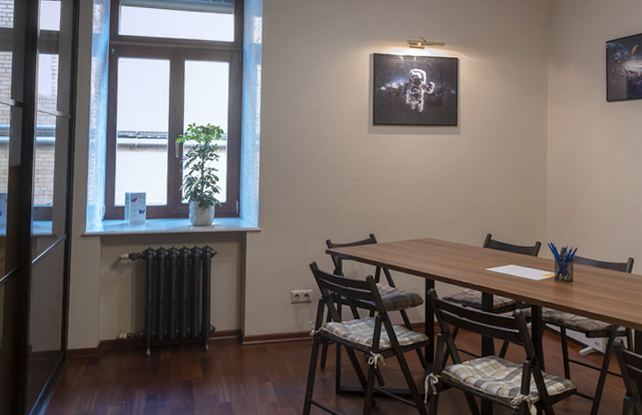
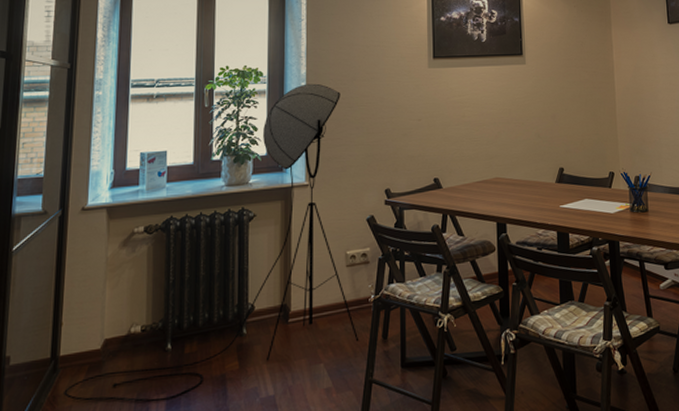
floor lamp: none [71,142,301,395] -> present [64,83,359,402]

